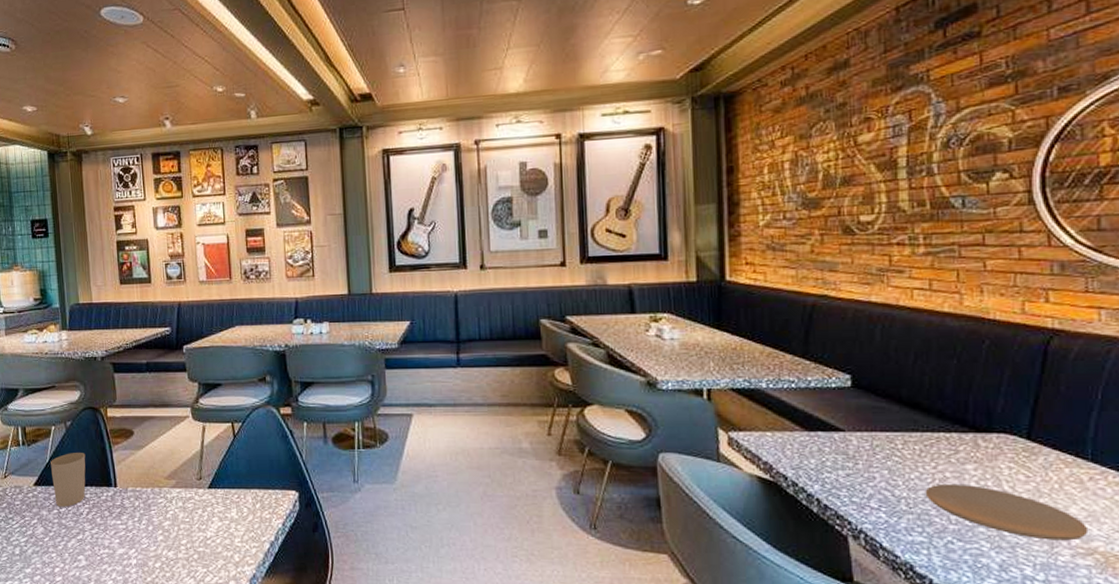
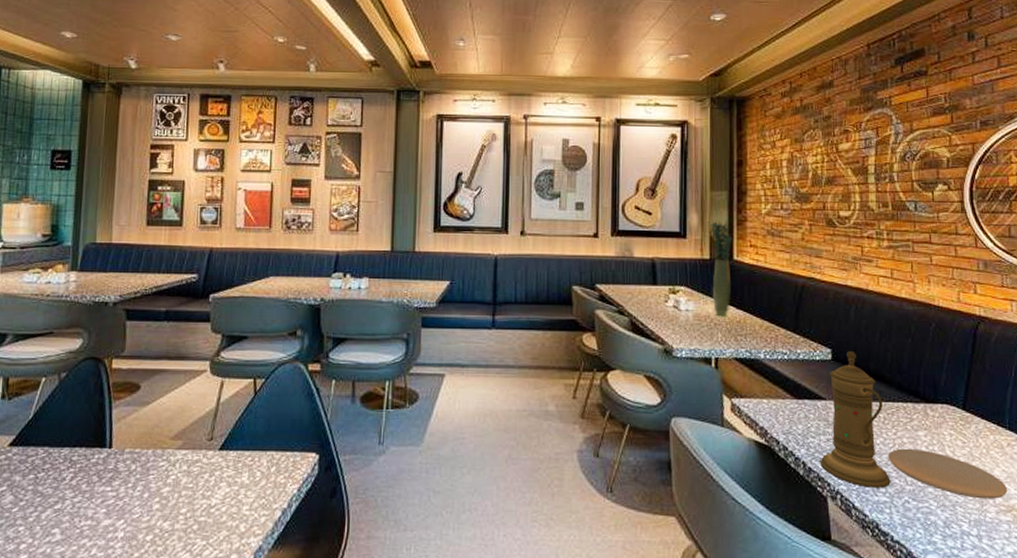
cup: present [50,452,86,507] -> none [33,407,79,471]
vase: none [696,236,724,345] -> present [710,219,733,317]
coffee pot: none [838,375,929,527] -> present [820,350,891,488]

